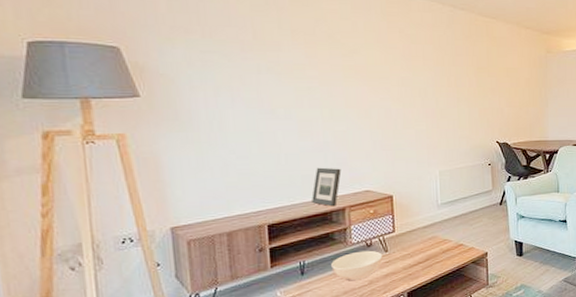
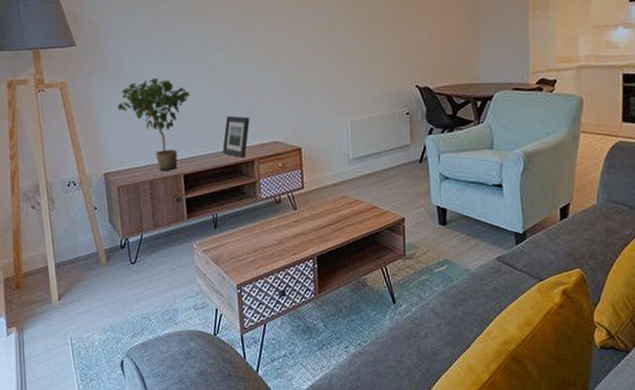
potted plant: none [190,132,277,223] -> present [117,78,190,171]
bowl: present [331,250,383,281] -> none [242,207,292,239]

